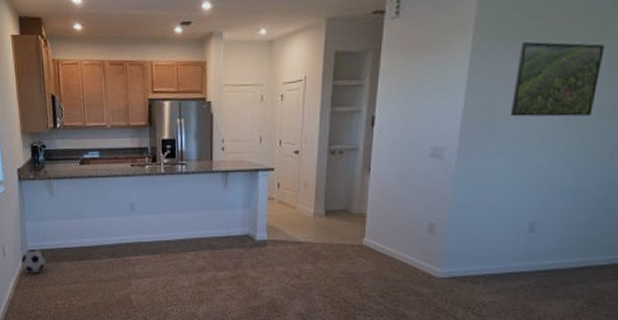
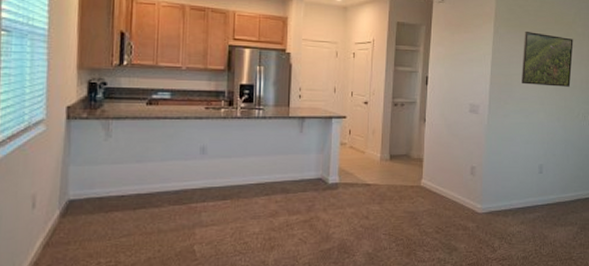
soccer ball: present [21,250,46,273] -> none [56,199,91,227]

